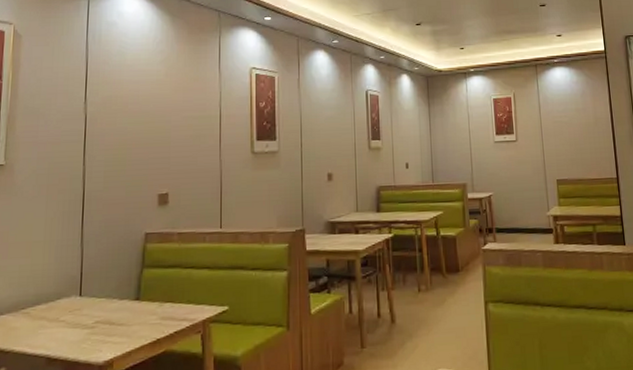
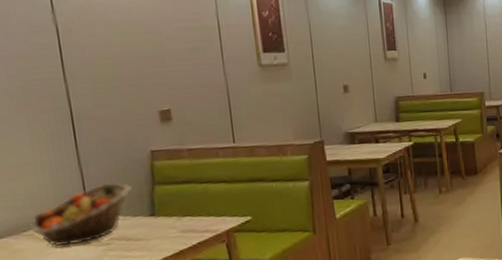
fruit basket: none [29,263,123,327] -> present [31,182,132,246]

